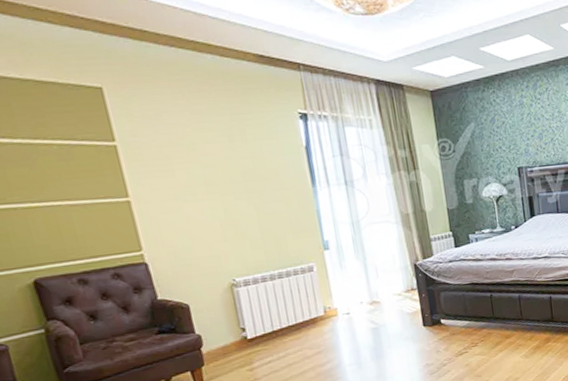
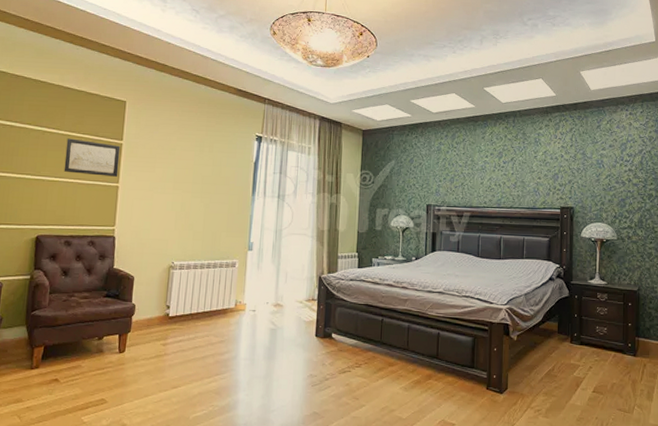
wall art: none [29,147,125,194] -> present [64,138,121,177]

